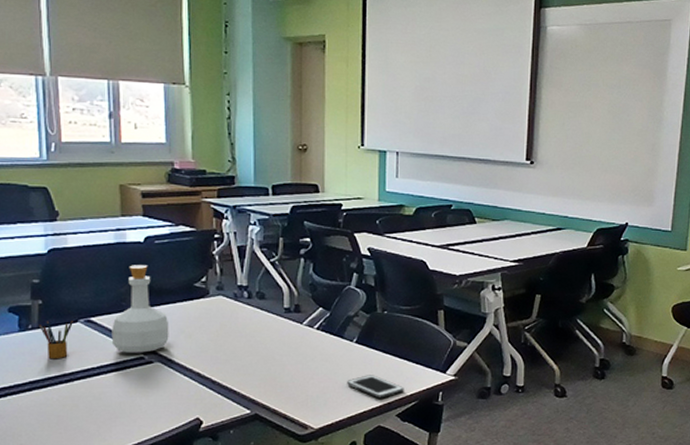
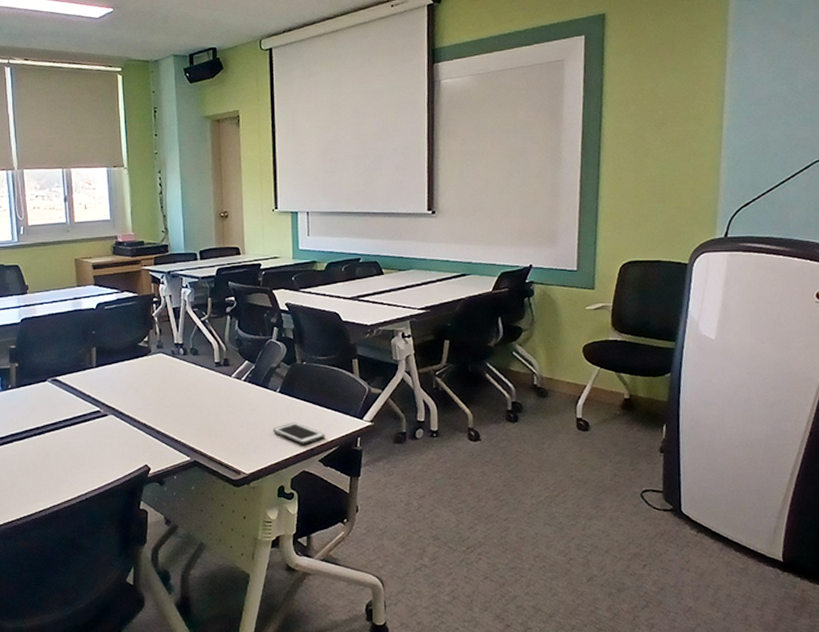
pencil box: present [38,320,73,359] -> none [16,379,43,415]
bottle: present [111,265,169,353] -> none [73,329,120,407]

